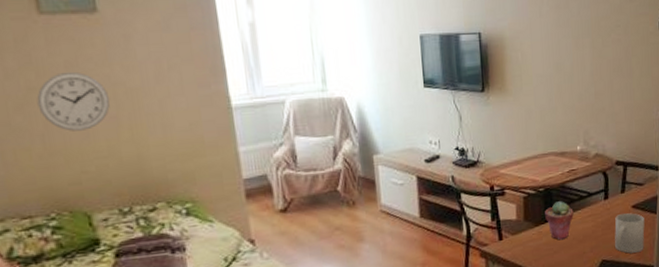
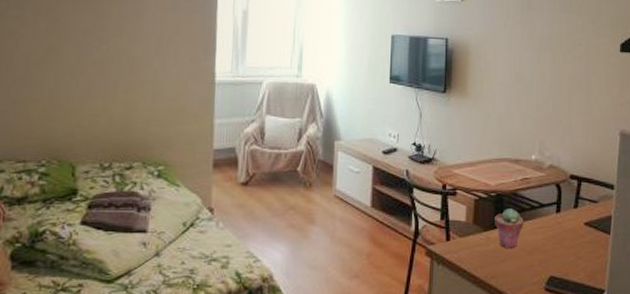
wall clock: present [36,71,111,132] -> none [53,37,114,89]
mug: present [614,213,645,254] -> none [565,230,597,273]

